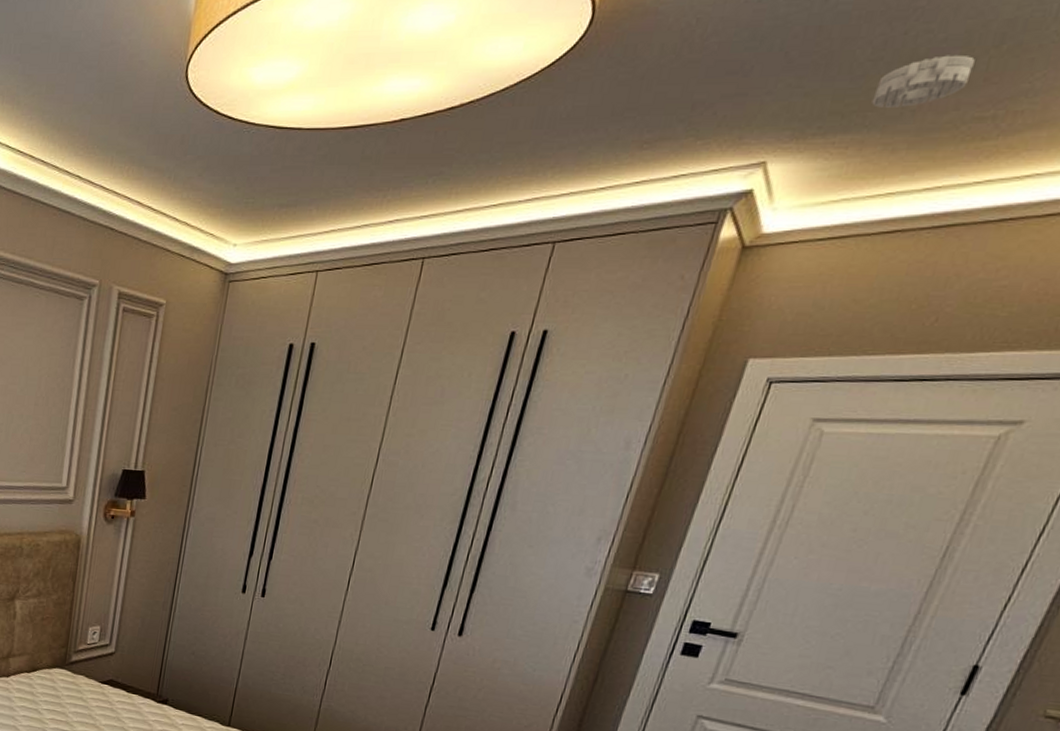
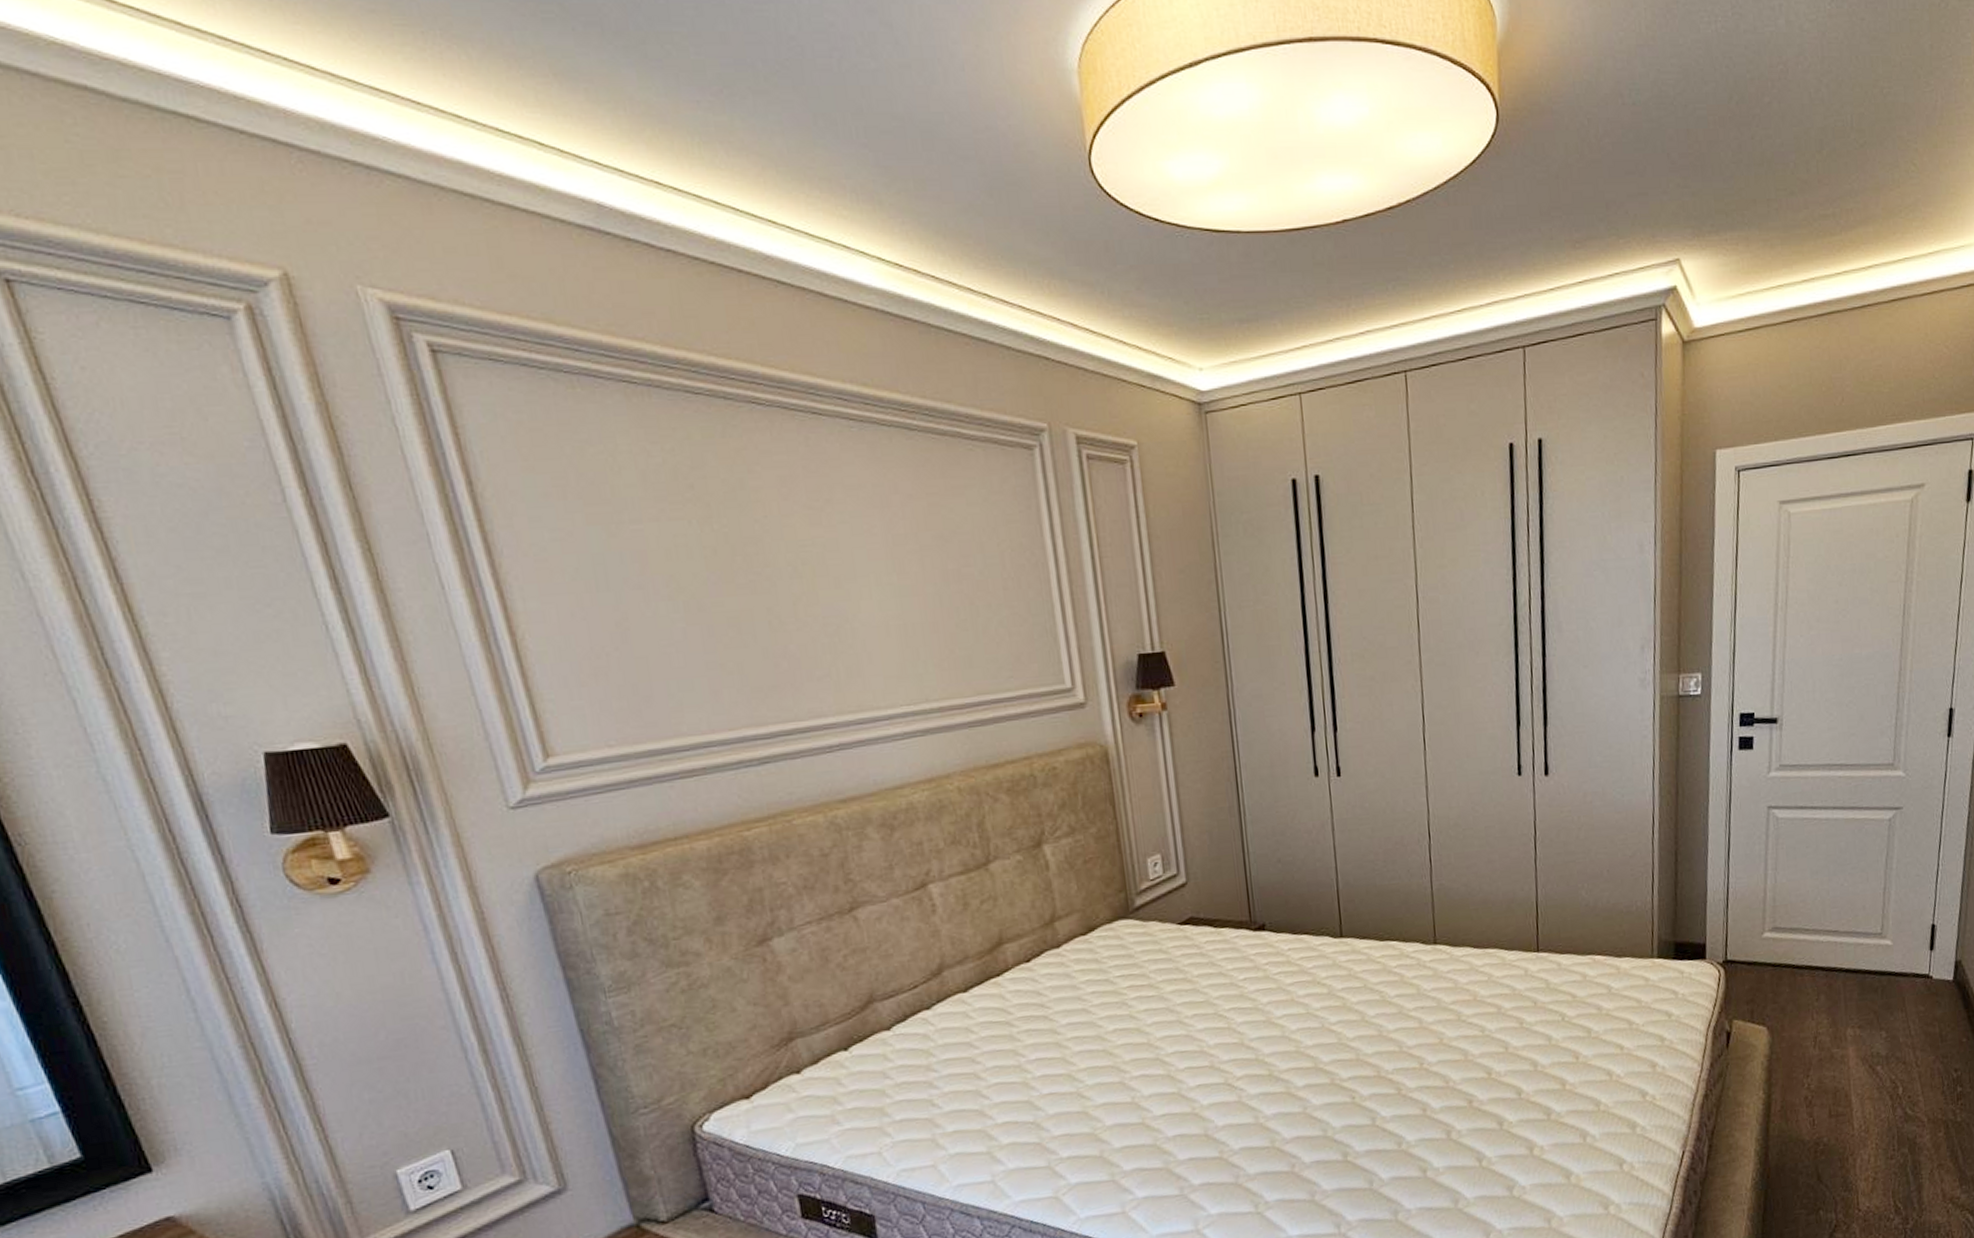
smoke detector: present [871,54,975,108] -> none [1744,158,1808,206]

